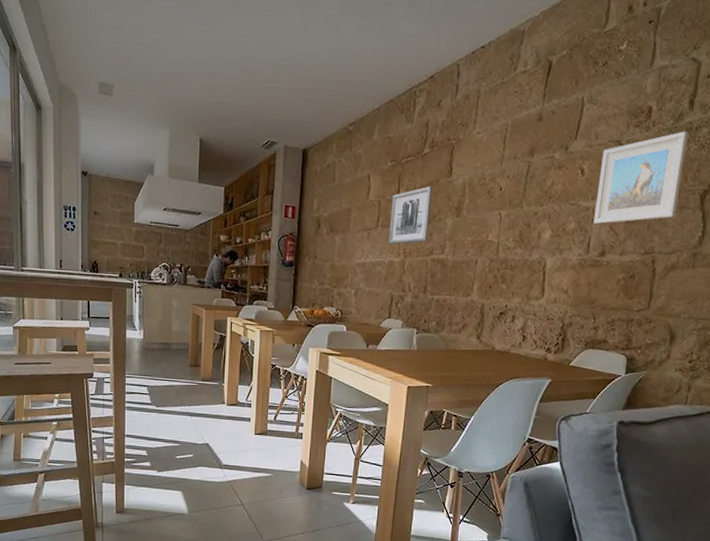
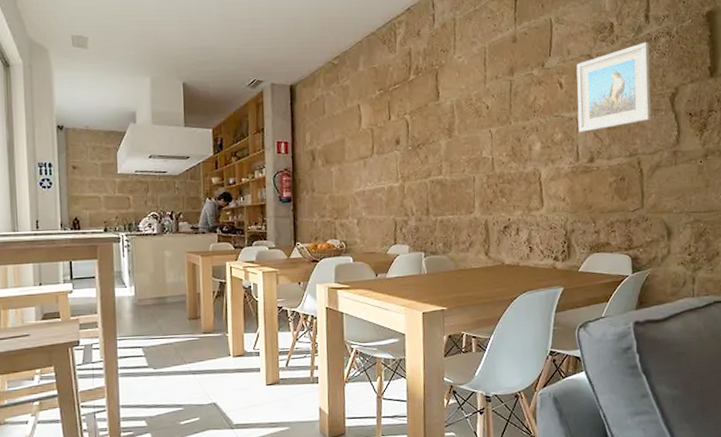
wall art: present [388,187,433,245] -> none [384,111,425,170]

